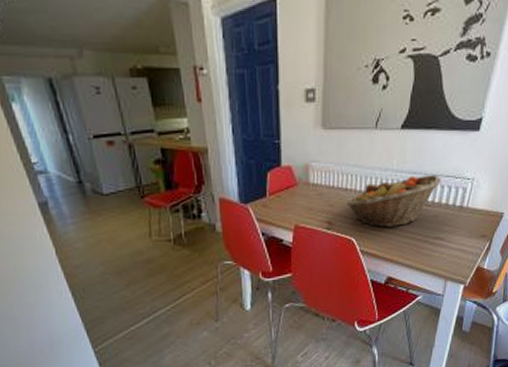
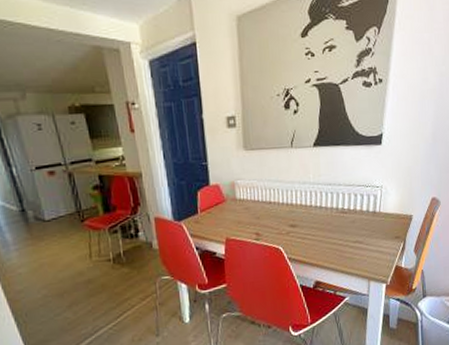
fruit basket: present [347,175,442,227] -> none [272,185,354,236]

